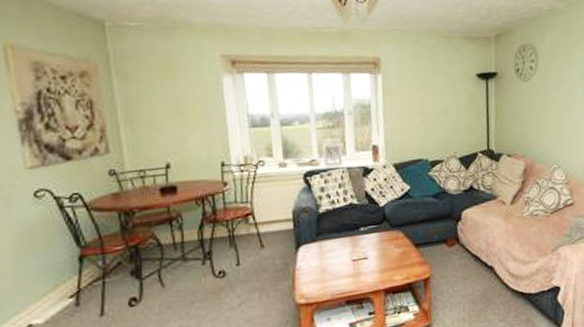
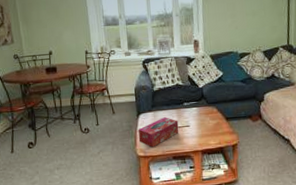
tissue box: none [297,248,354,291] -> present [138,117,179,148]

